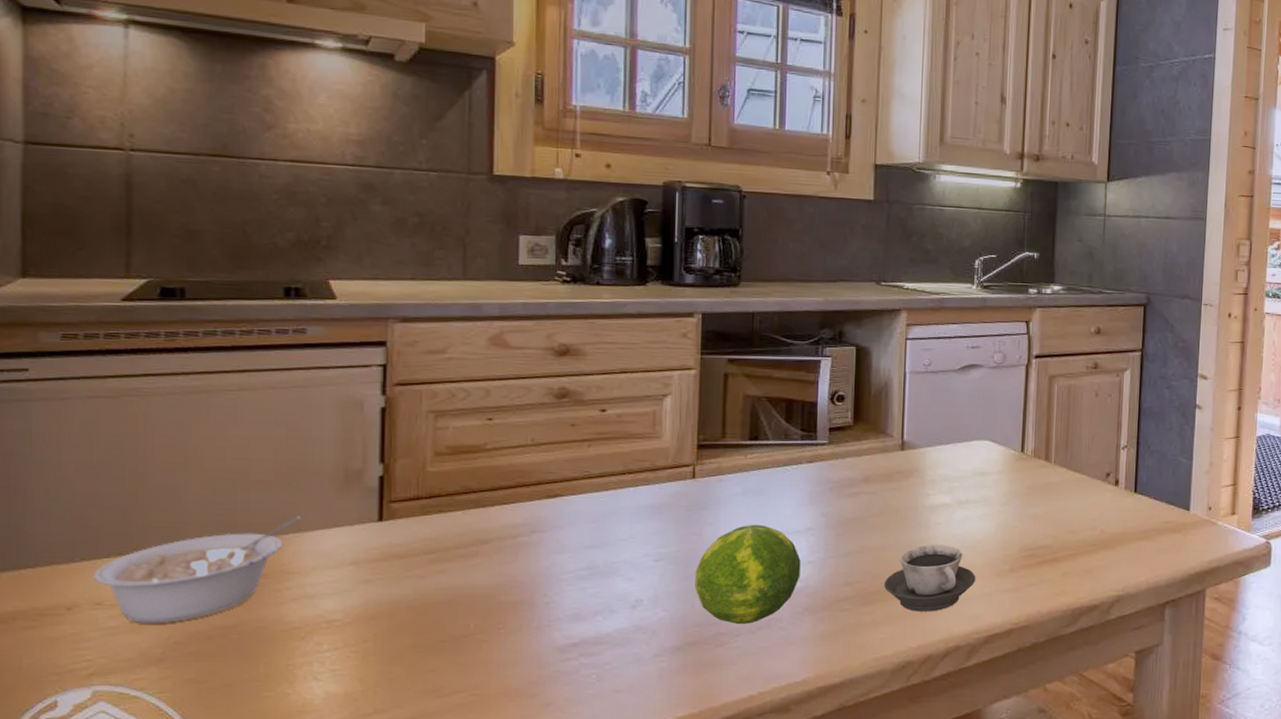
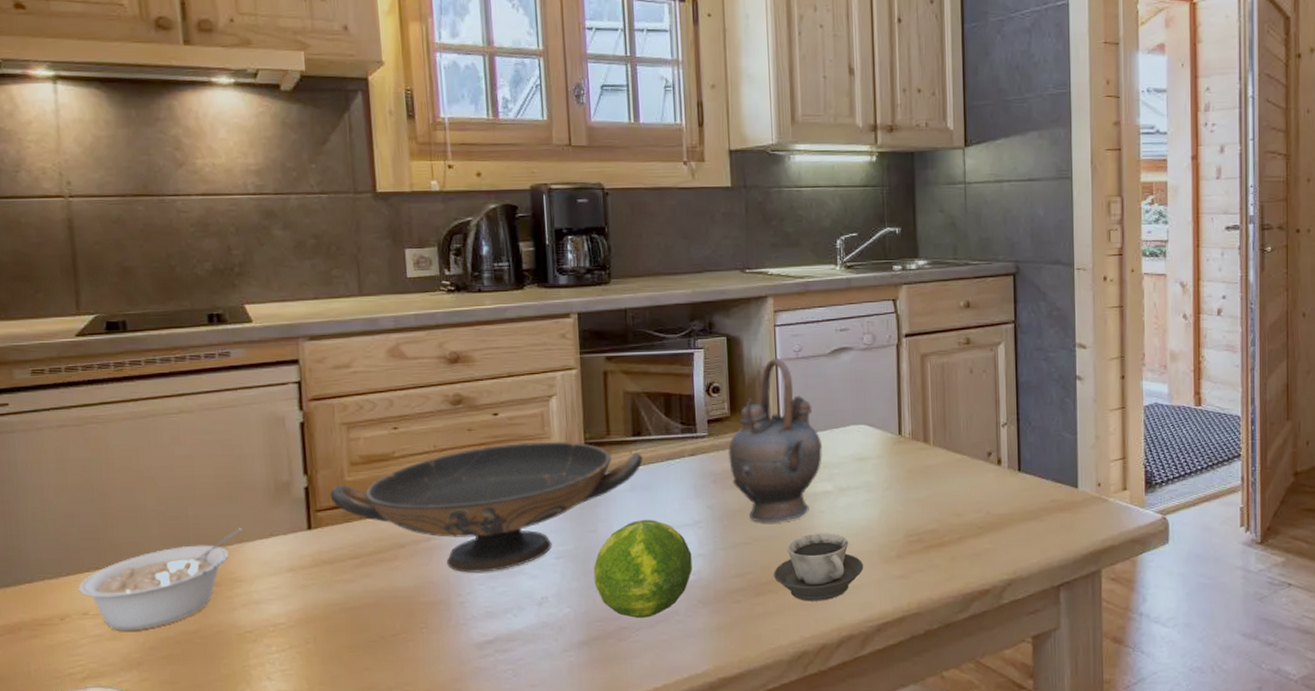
decorative bowl: none [408,441,758,573] -> present [330,441,643,573]
teapot: none [848,370,944,533] -> present [728,358,822,523]

